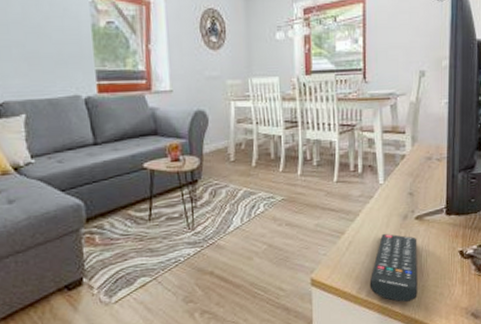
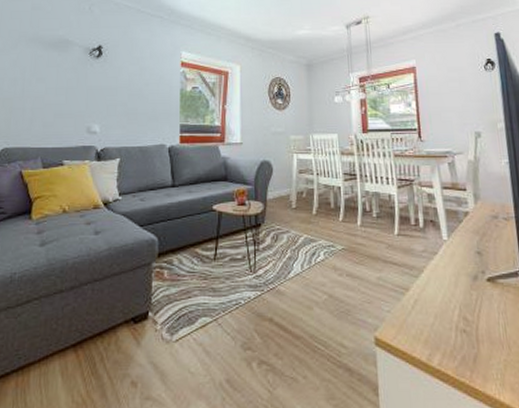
remote control: present [369,233,418,303] -> none [441,293,500,379]

